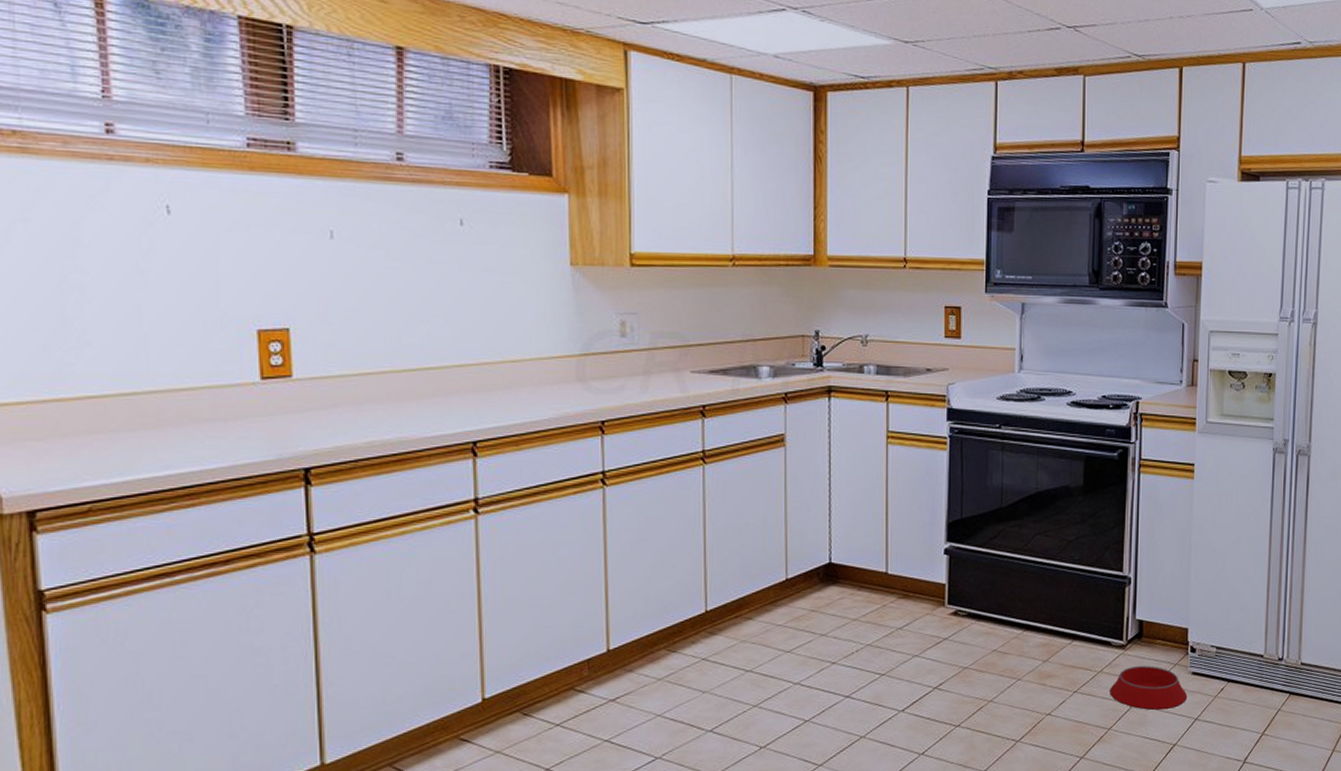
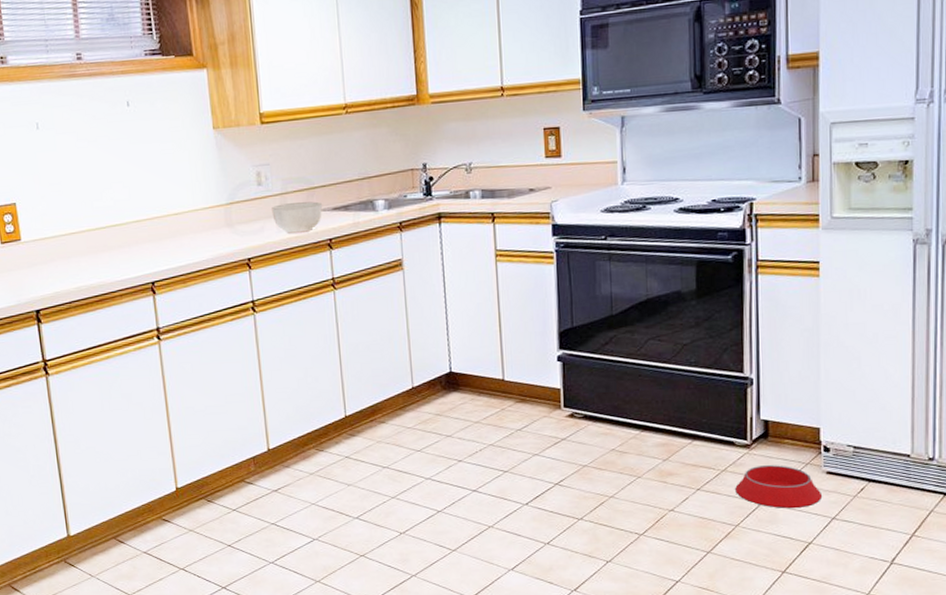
bowl: none [636,361,698,397] -> present [272,201,323,234]

